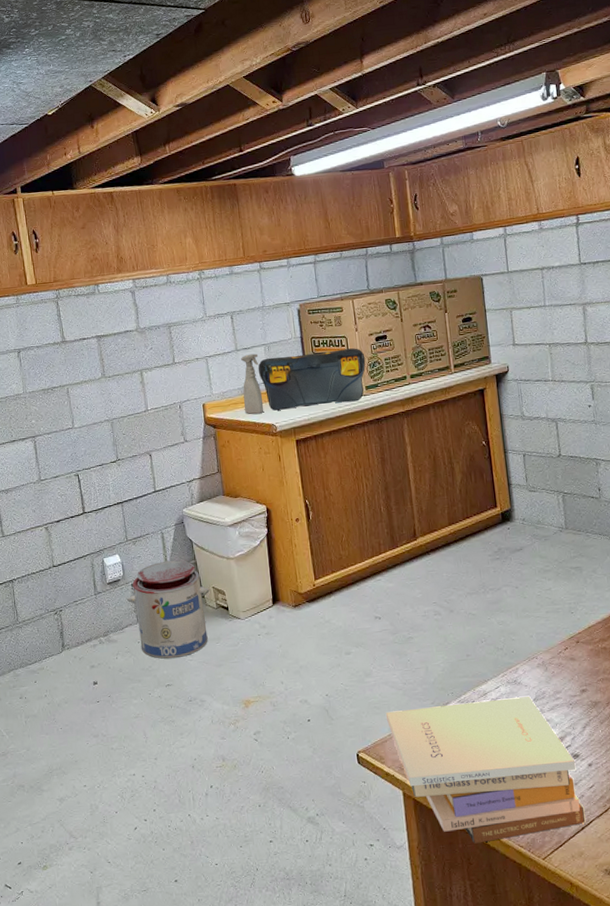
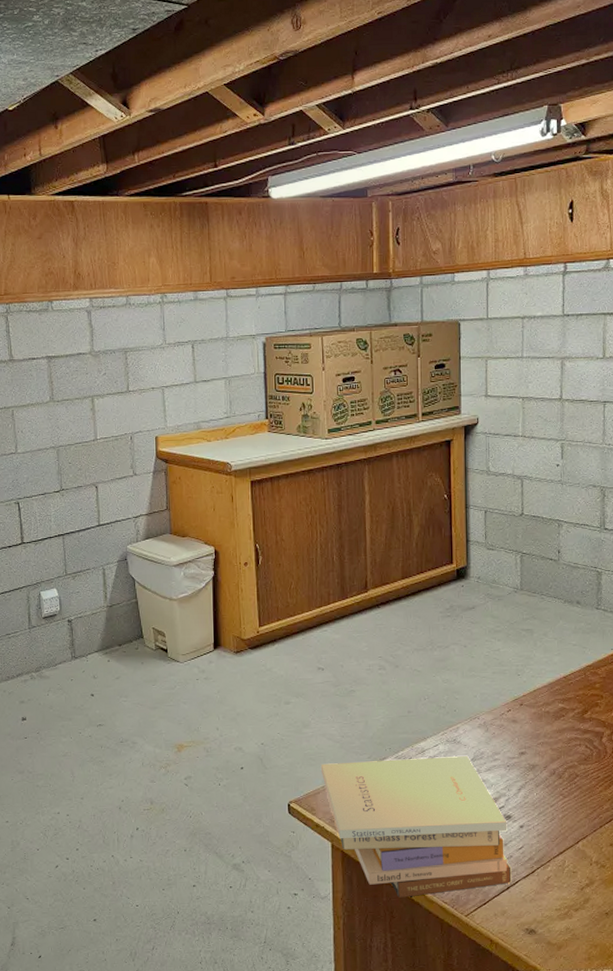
paint can: present [127,560,210,659] -> none [62,598,149,698]
spray bottle: present [241,353,264,415] -> none [198,387,220,451]
toolbox: present [258,348,366,411] -> none [216,388,330,449]

